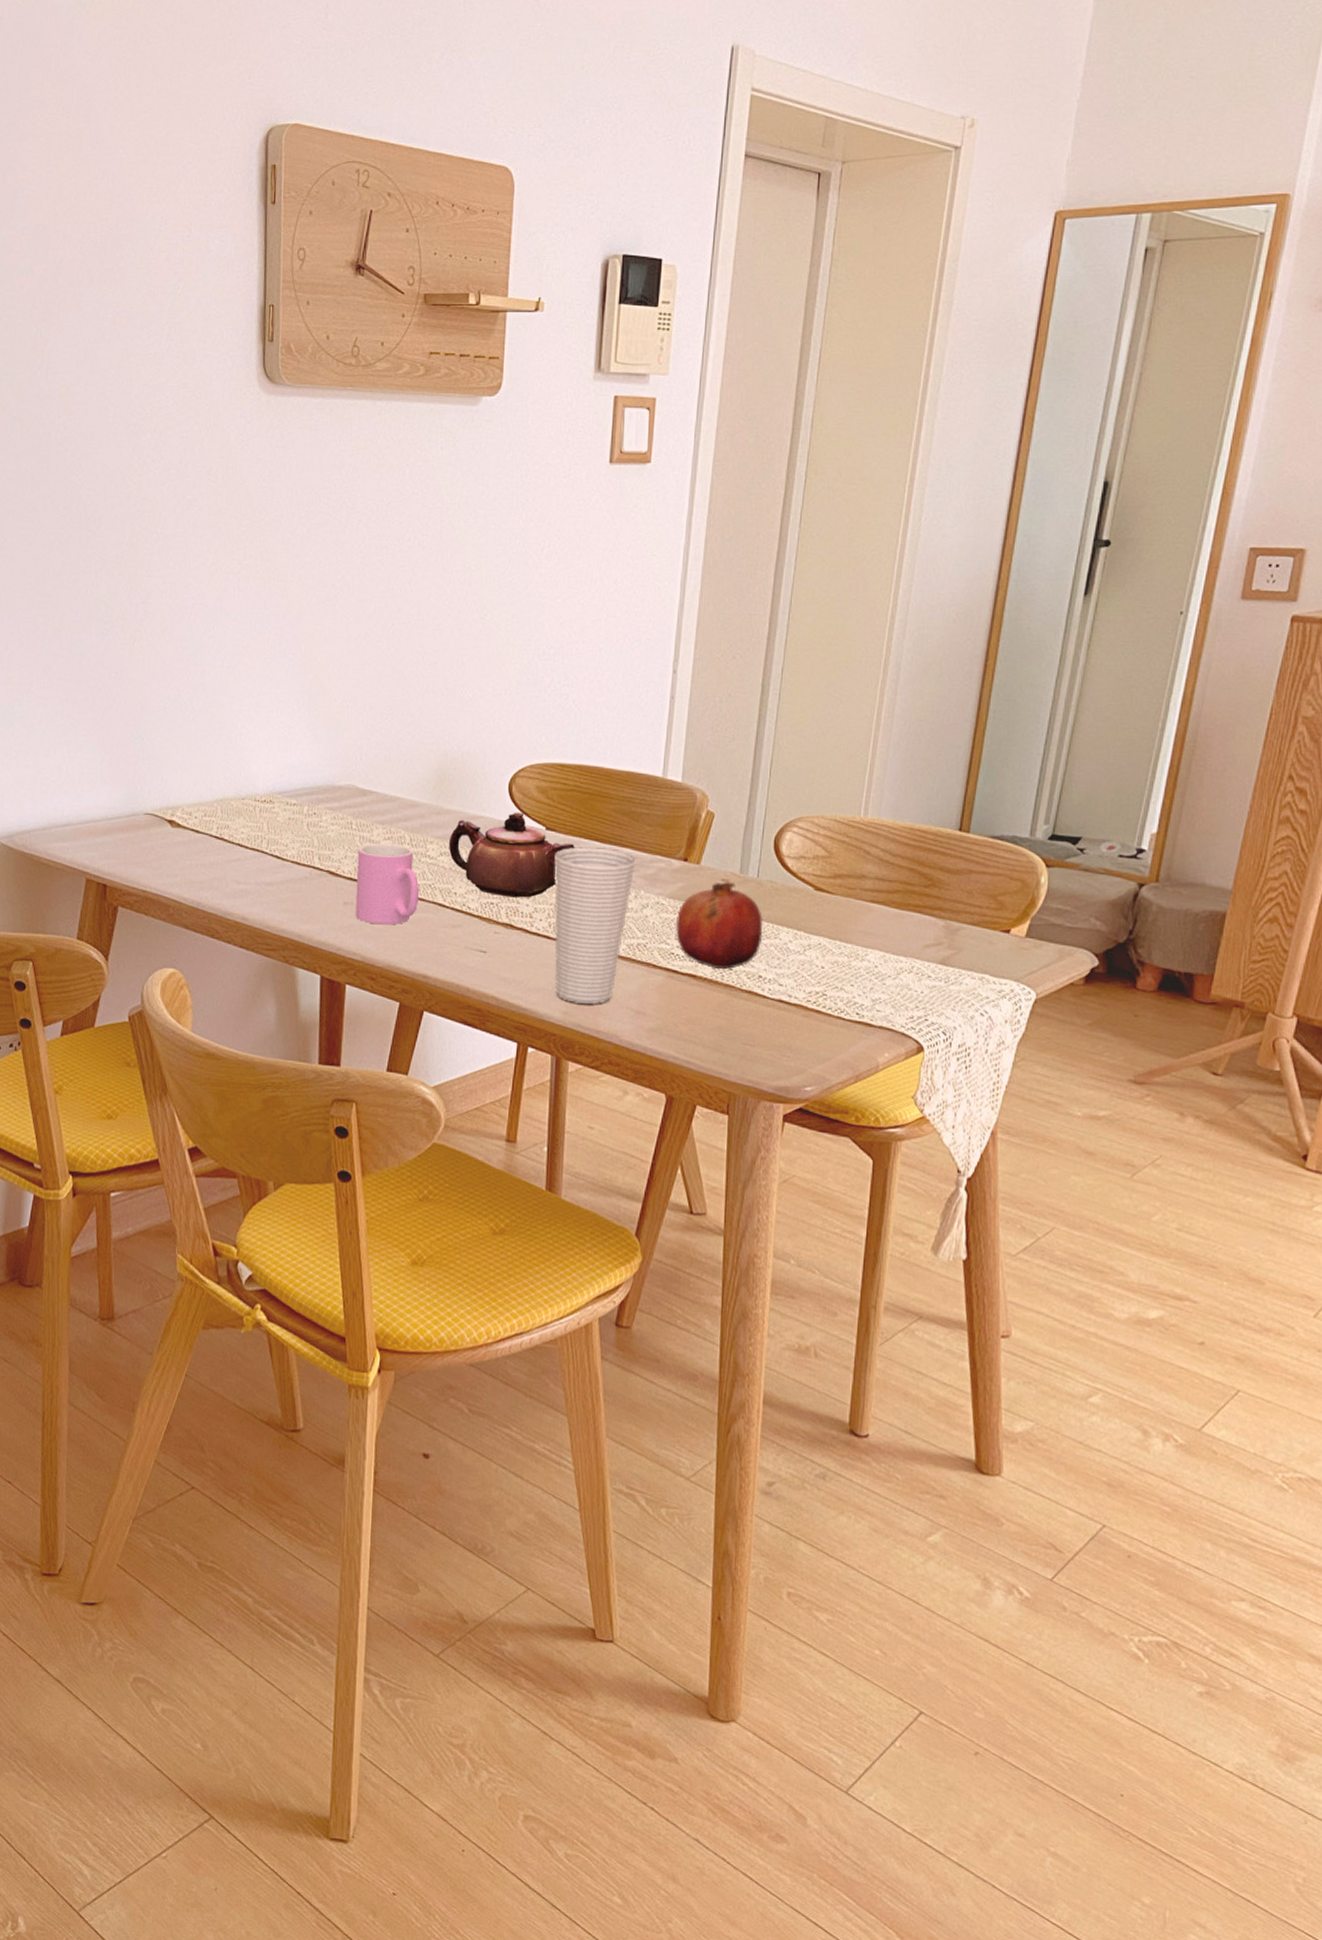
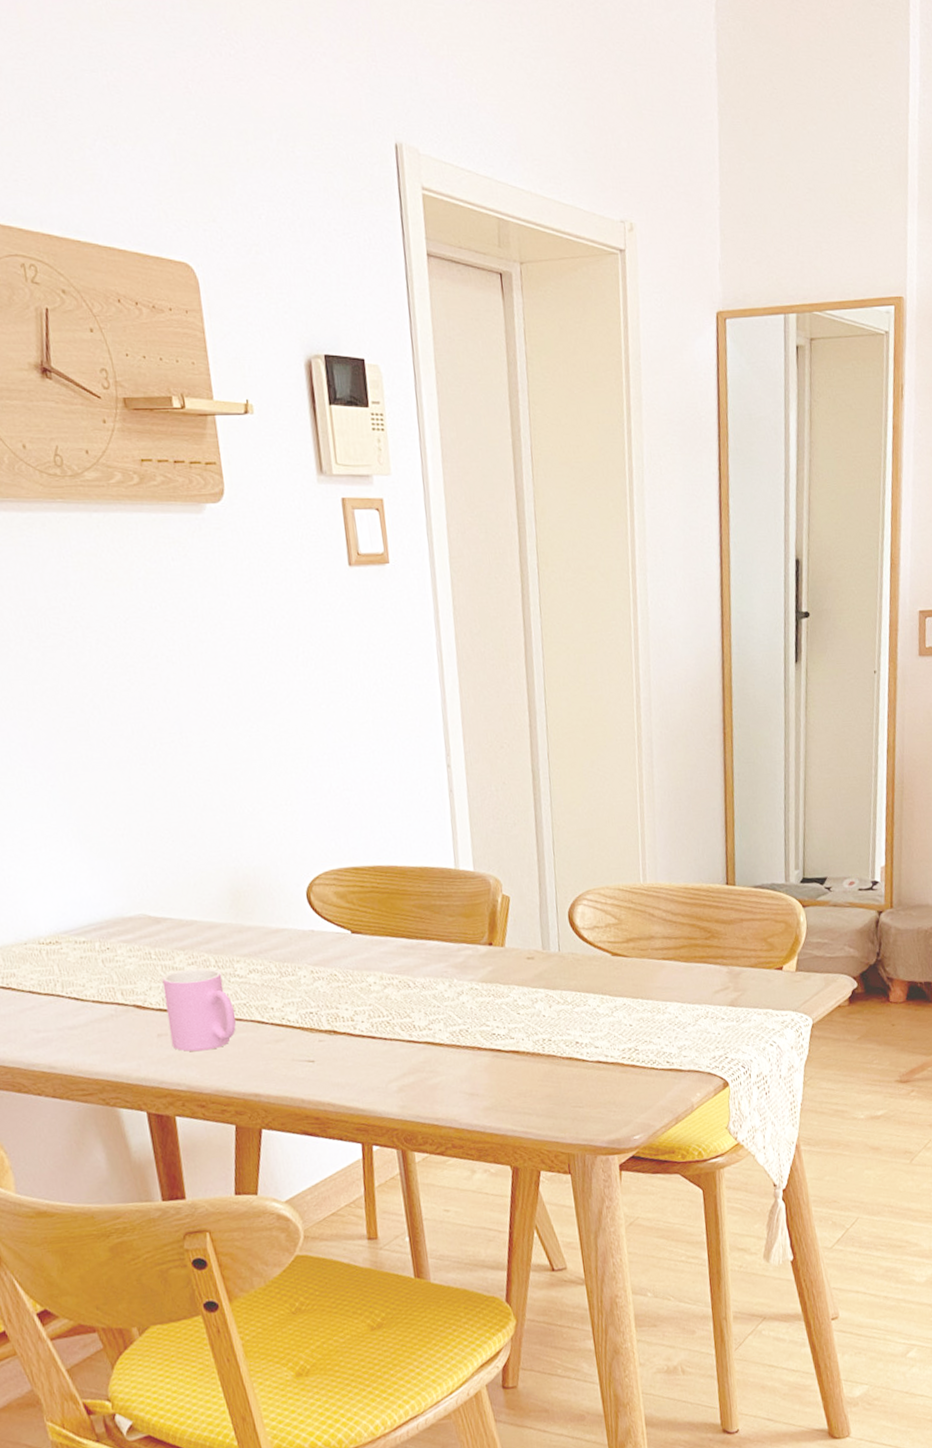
teapot: present [448,812,575,898] -> none [255,919,383,1005]
cup: present [554,846,636,1004] -> none [365,943,445,1096]
fruit: present [675,881,763,970] -> none [491,958,573,1043]

